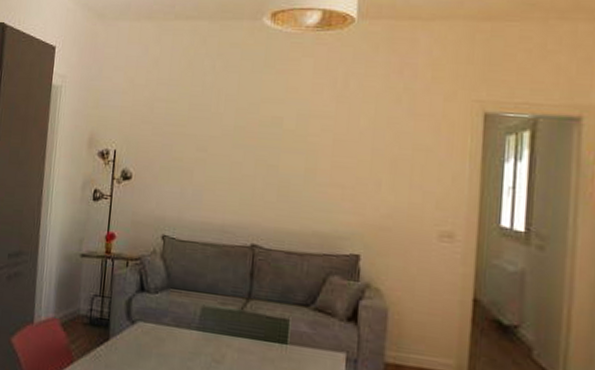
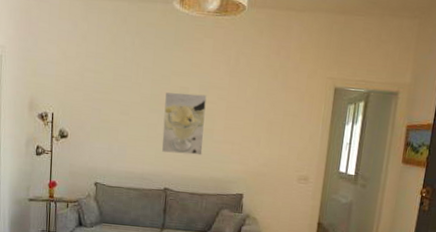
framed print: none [247,123,307,203] -> present [161,92,207,156]

